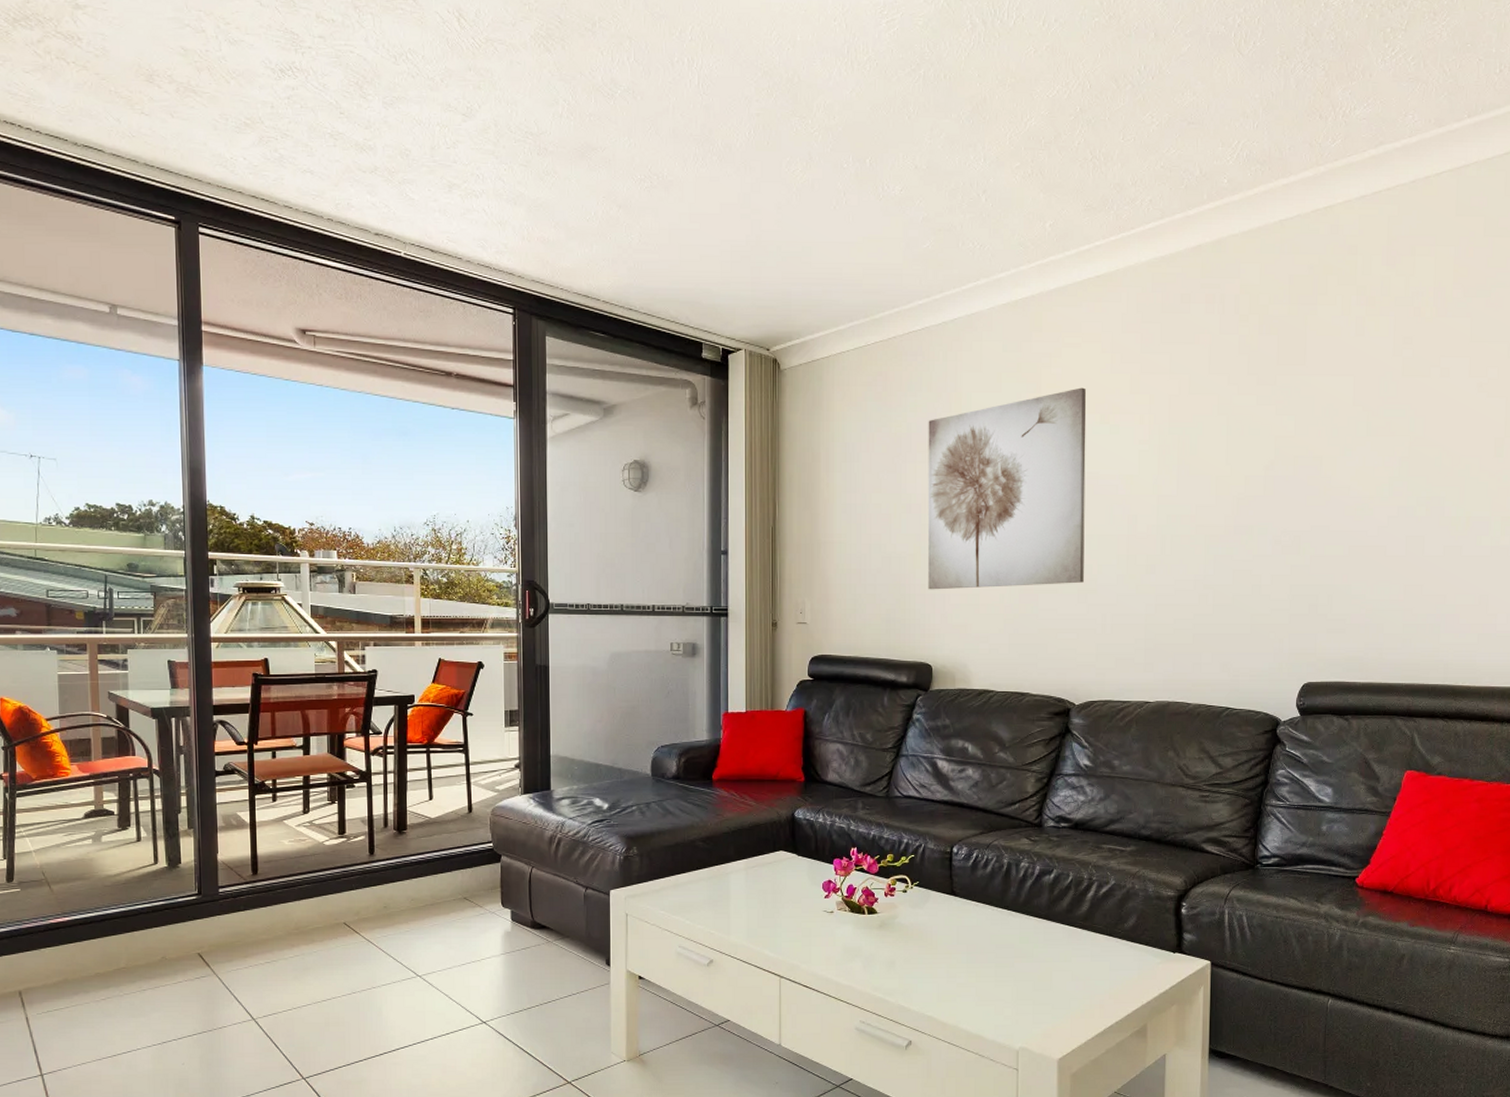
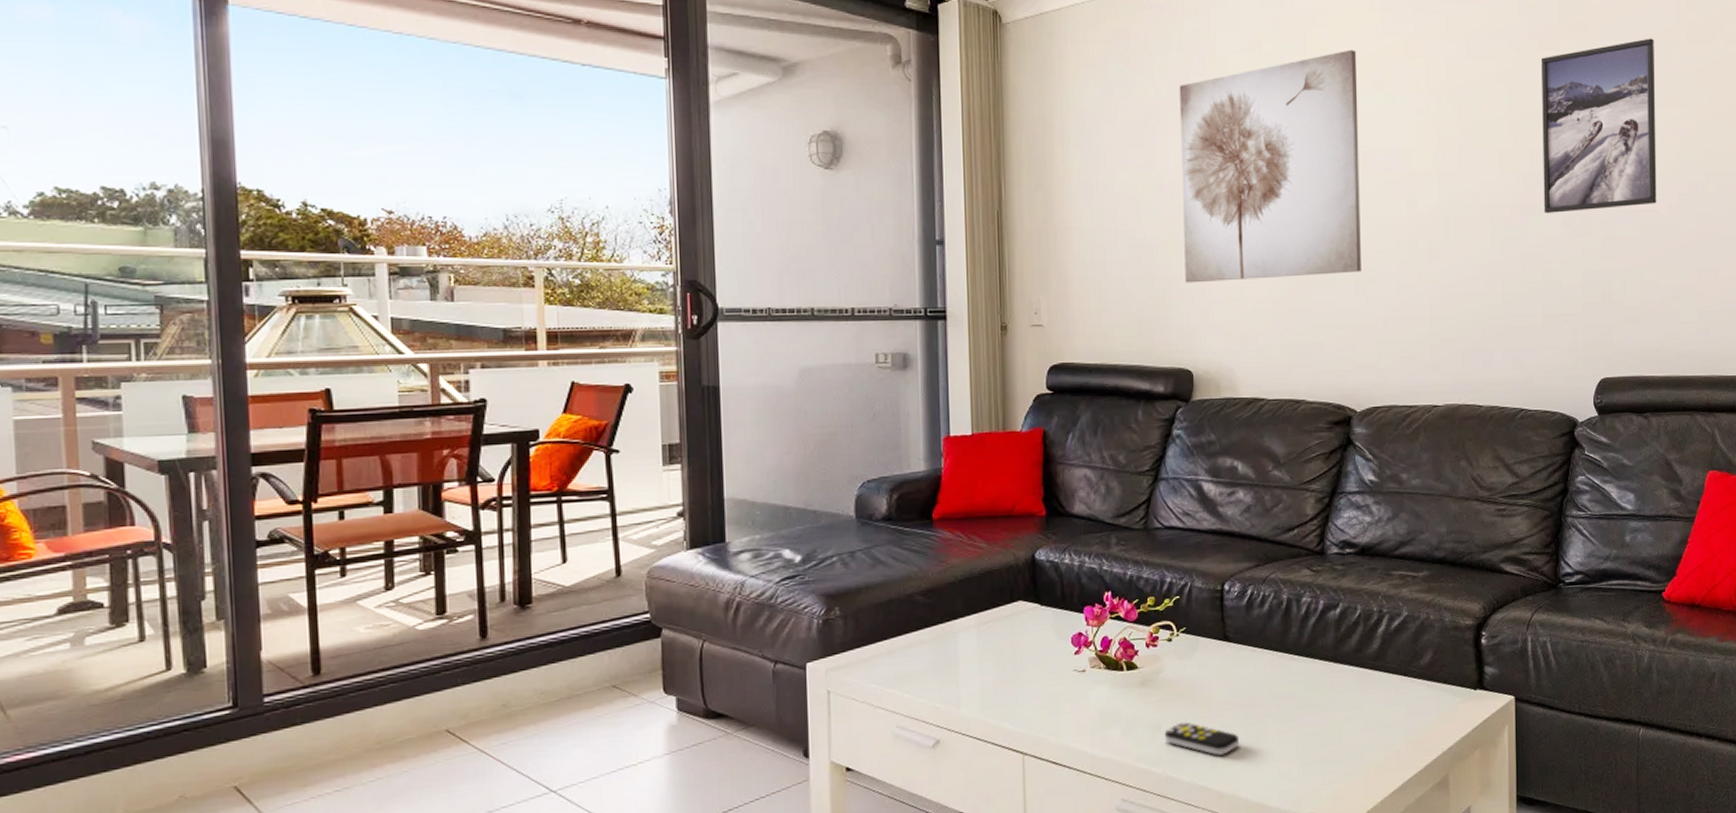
remote control: none [897,961,961,993] -> present [1164,722,1239,757]
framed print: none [1255,373,1369,534] -> present [1540,38,1657,214]

